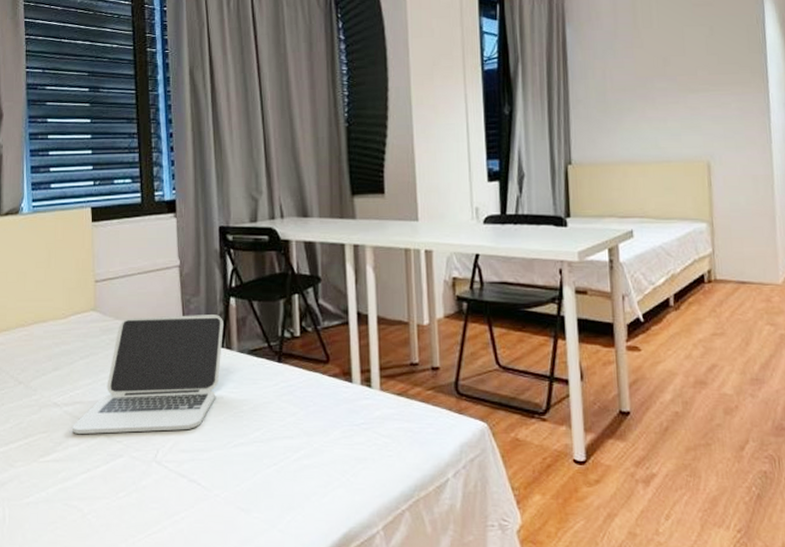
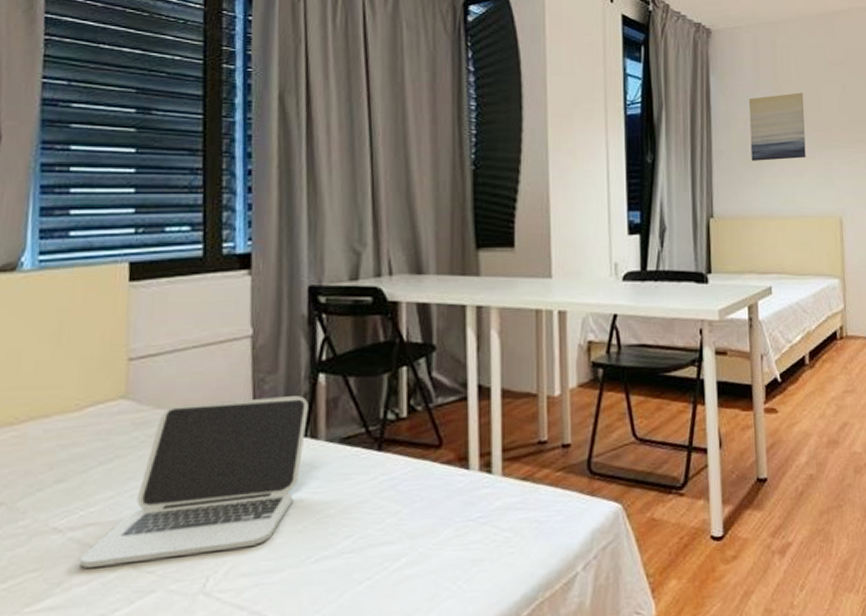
wall art: none [606,38,670,108] -> present [748,93,806,161]

